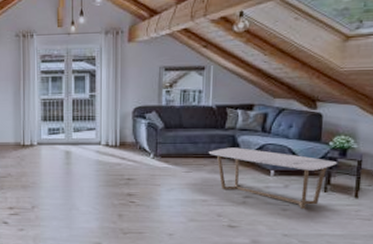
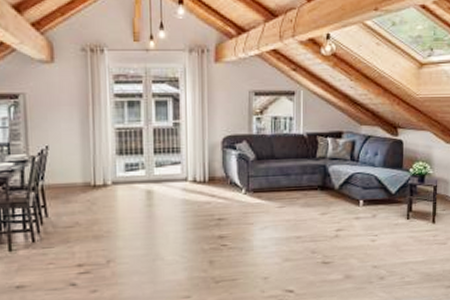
coffee table: present [208,147,337,210] -> none [301,178,417,239]

